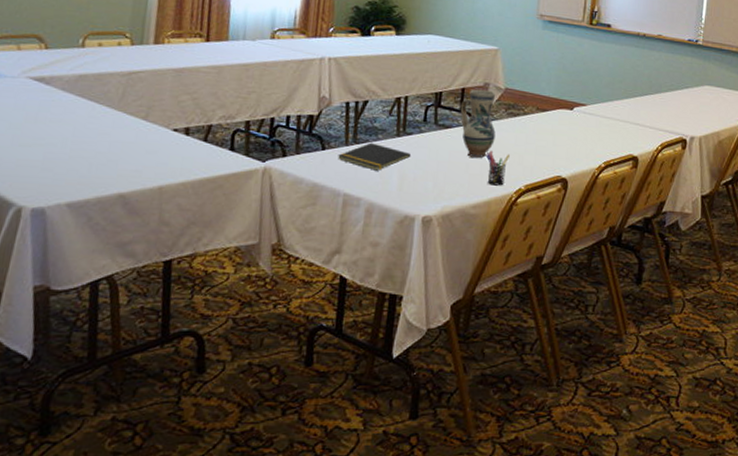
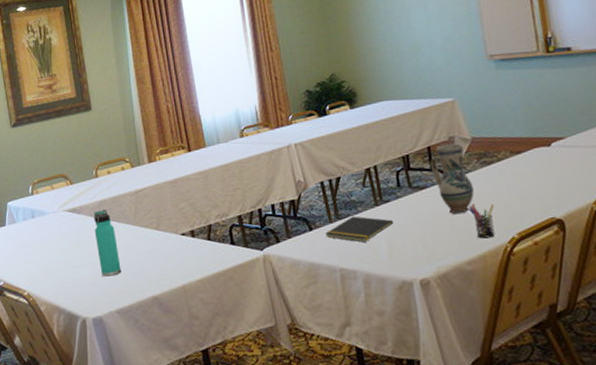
thermos bottle: none [58,85,91,163] -> present [93,209,122,277]

